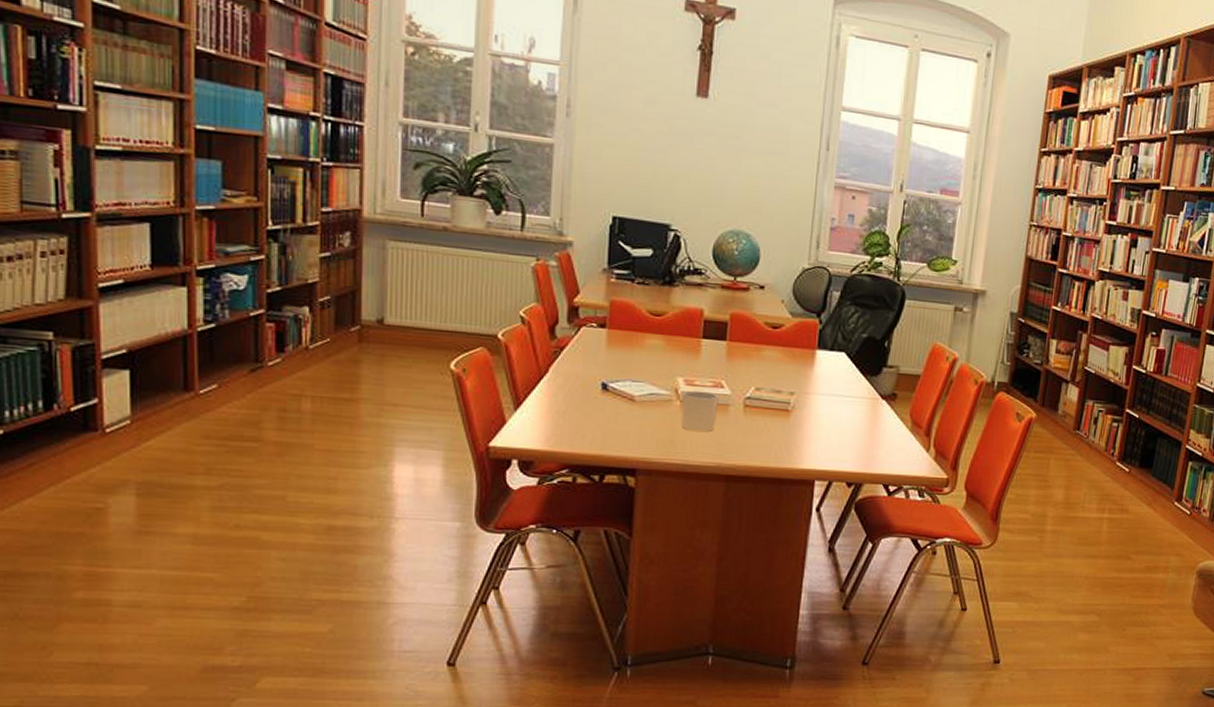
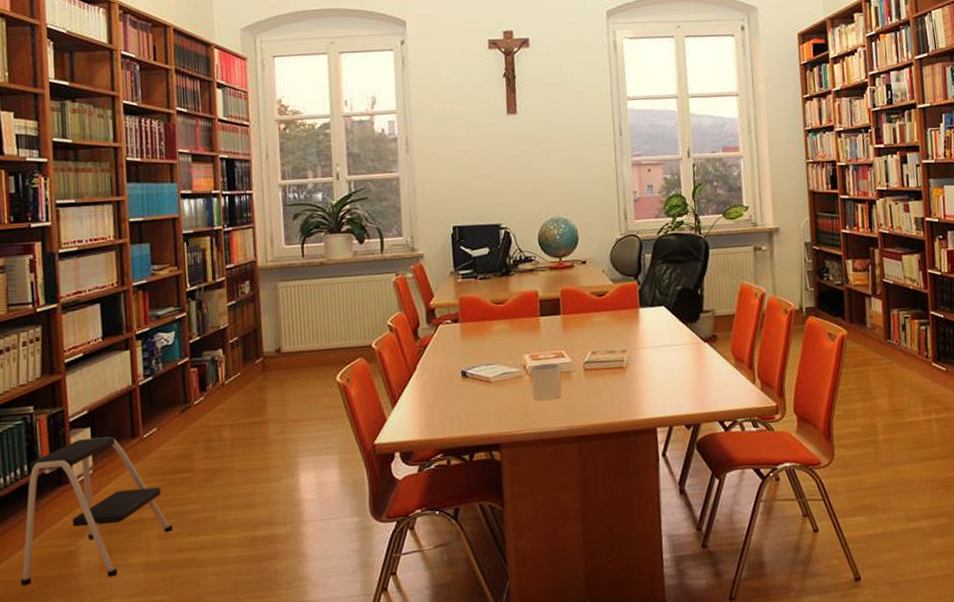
step stool: none [29,382,231,545] -> present [20,436,173,586]

